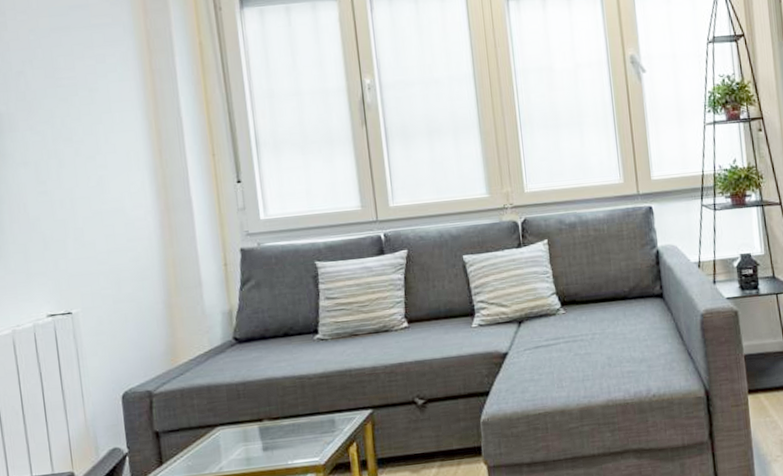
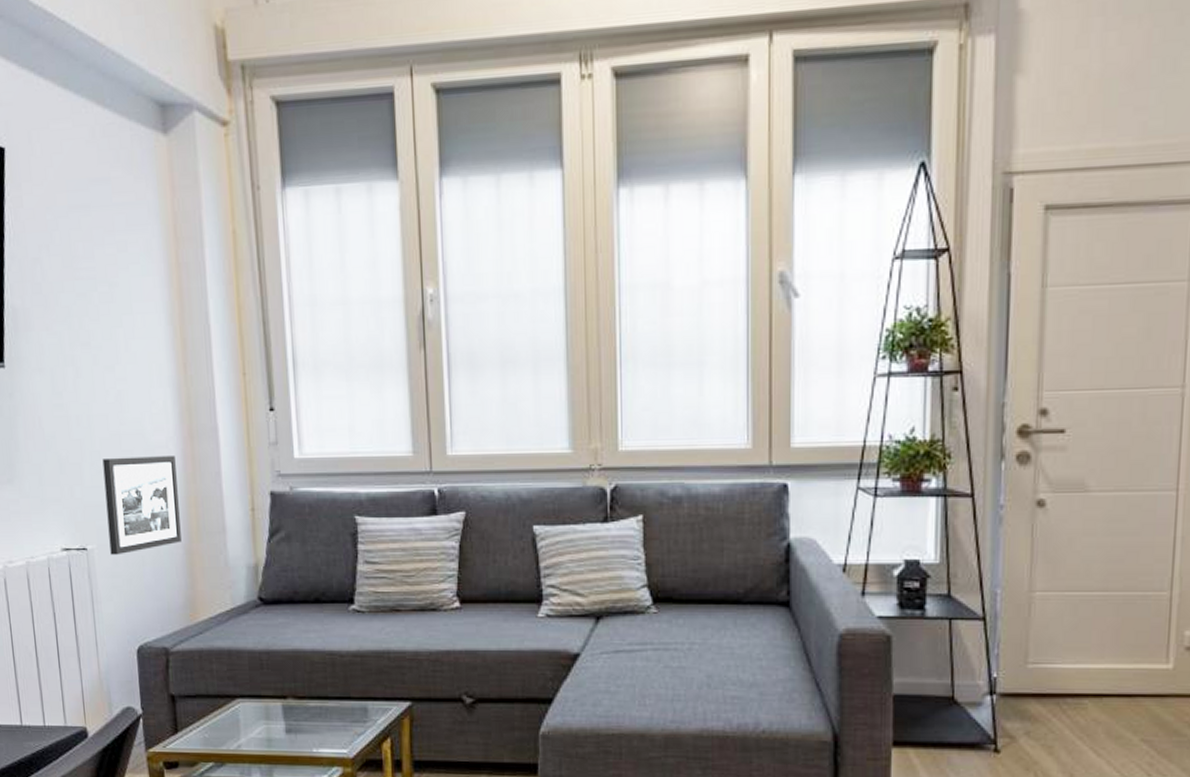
picture frame: none [85,226,161,316] -> present [102,456,181,555]

